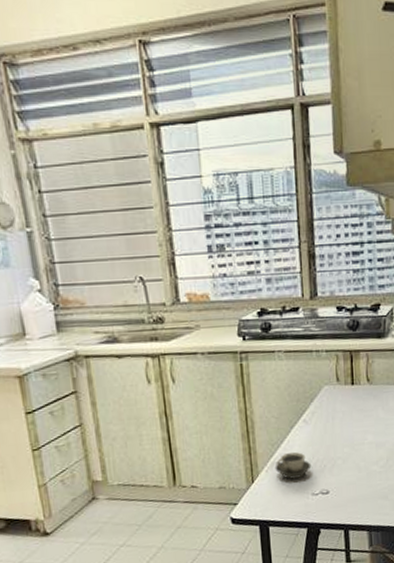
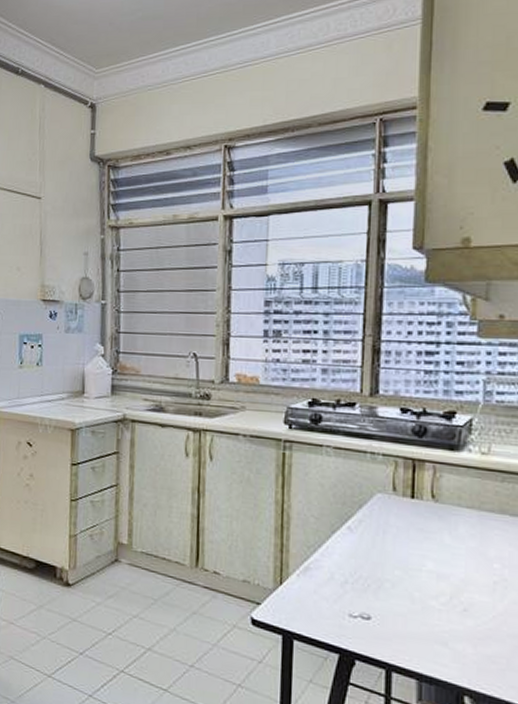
cup: present [275,451,312,479] -> none [308,559,352,593]

